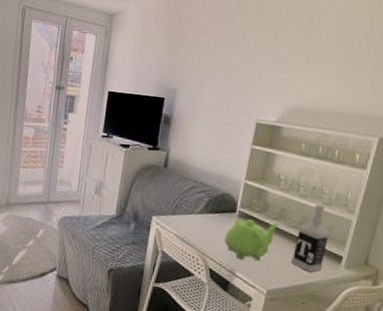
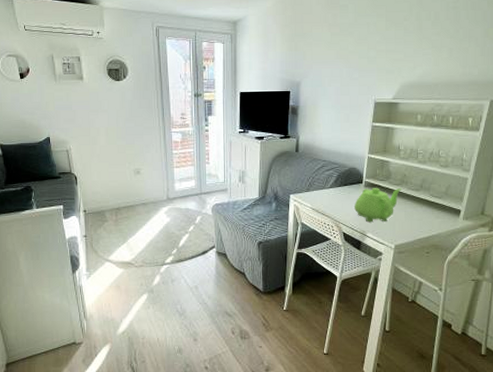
vodka: present [291,204,331,273] -> none [415,168,449,226]

